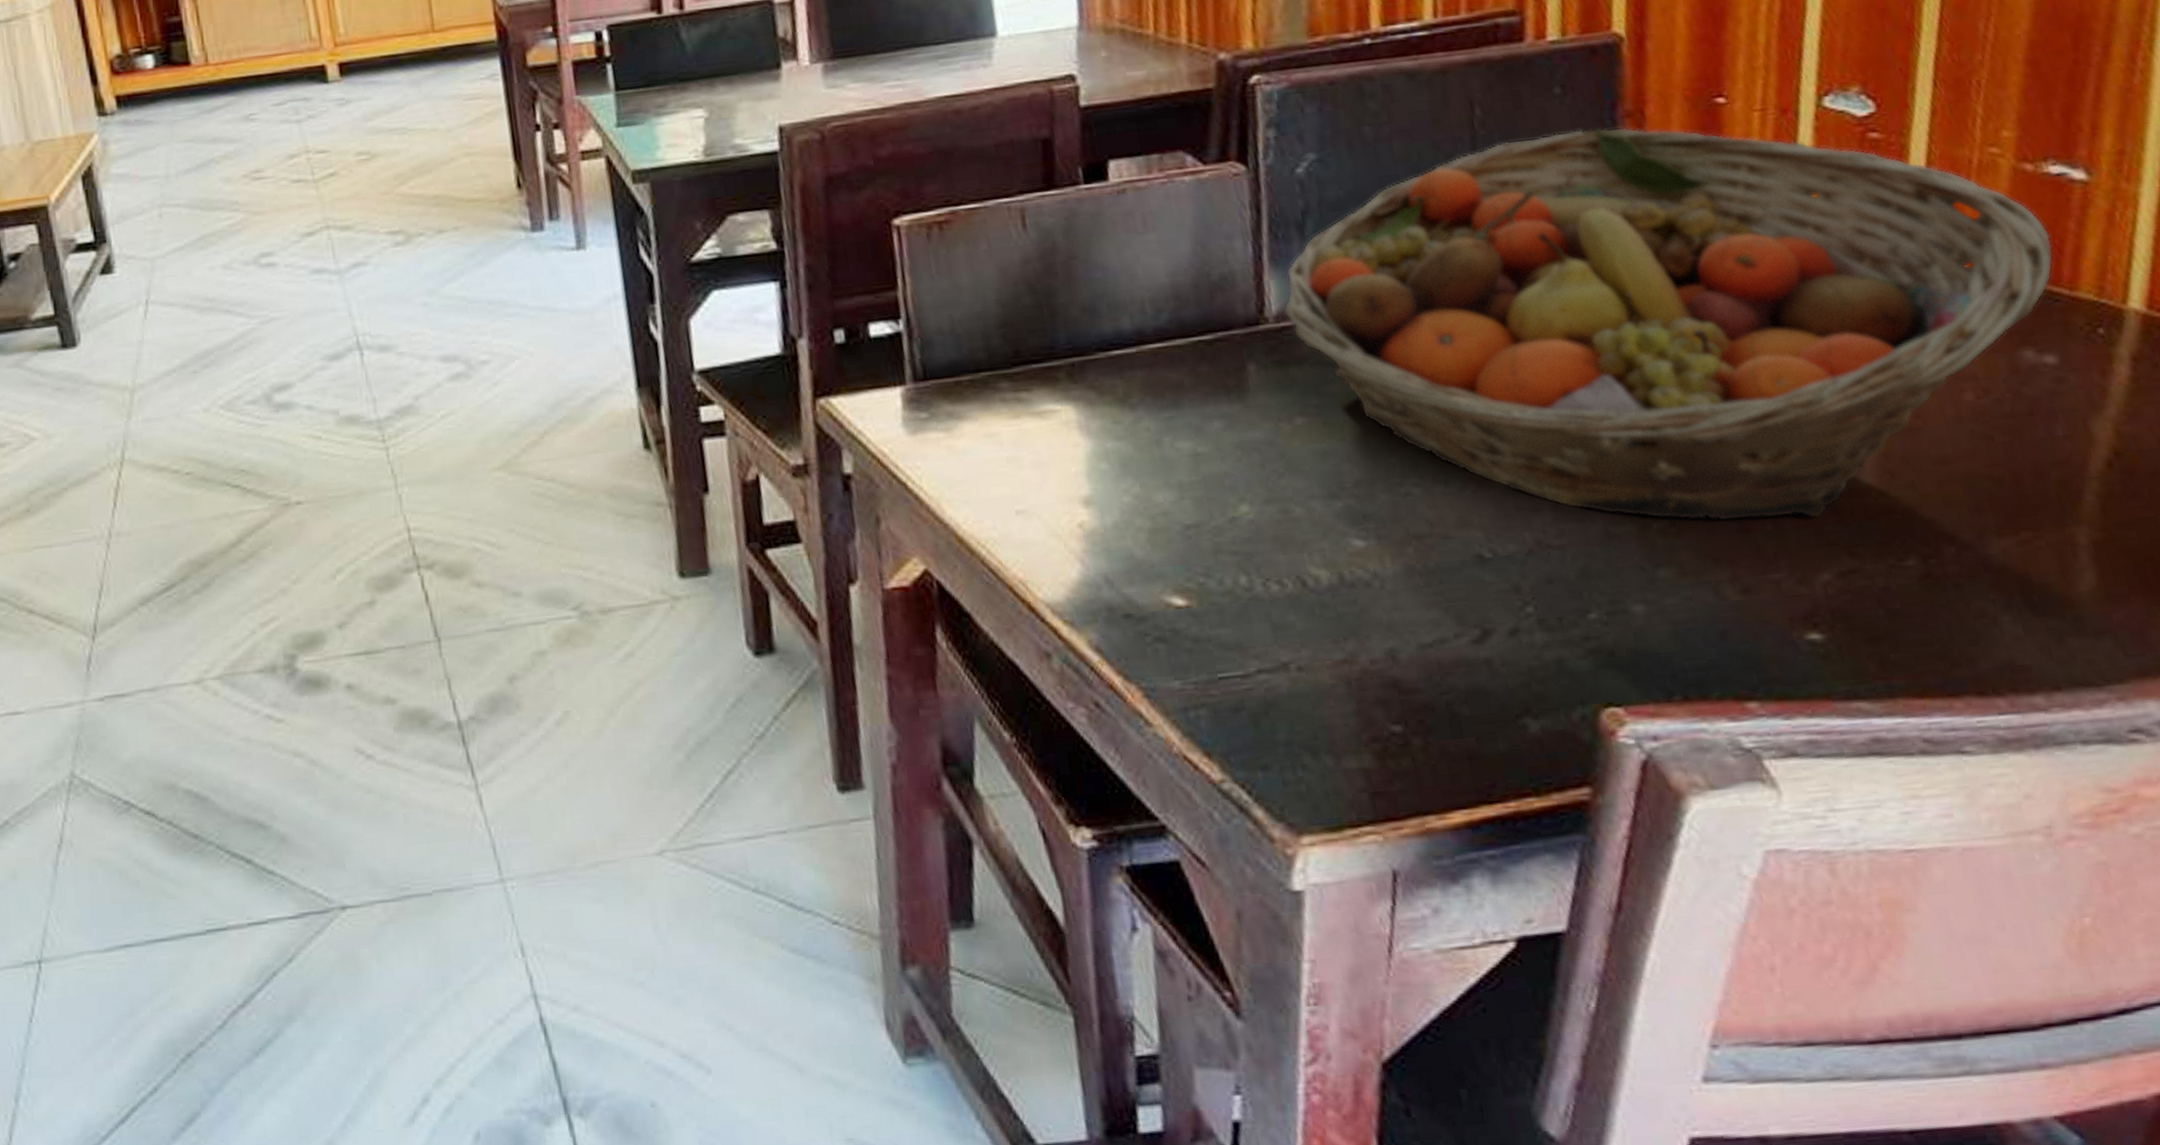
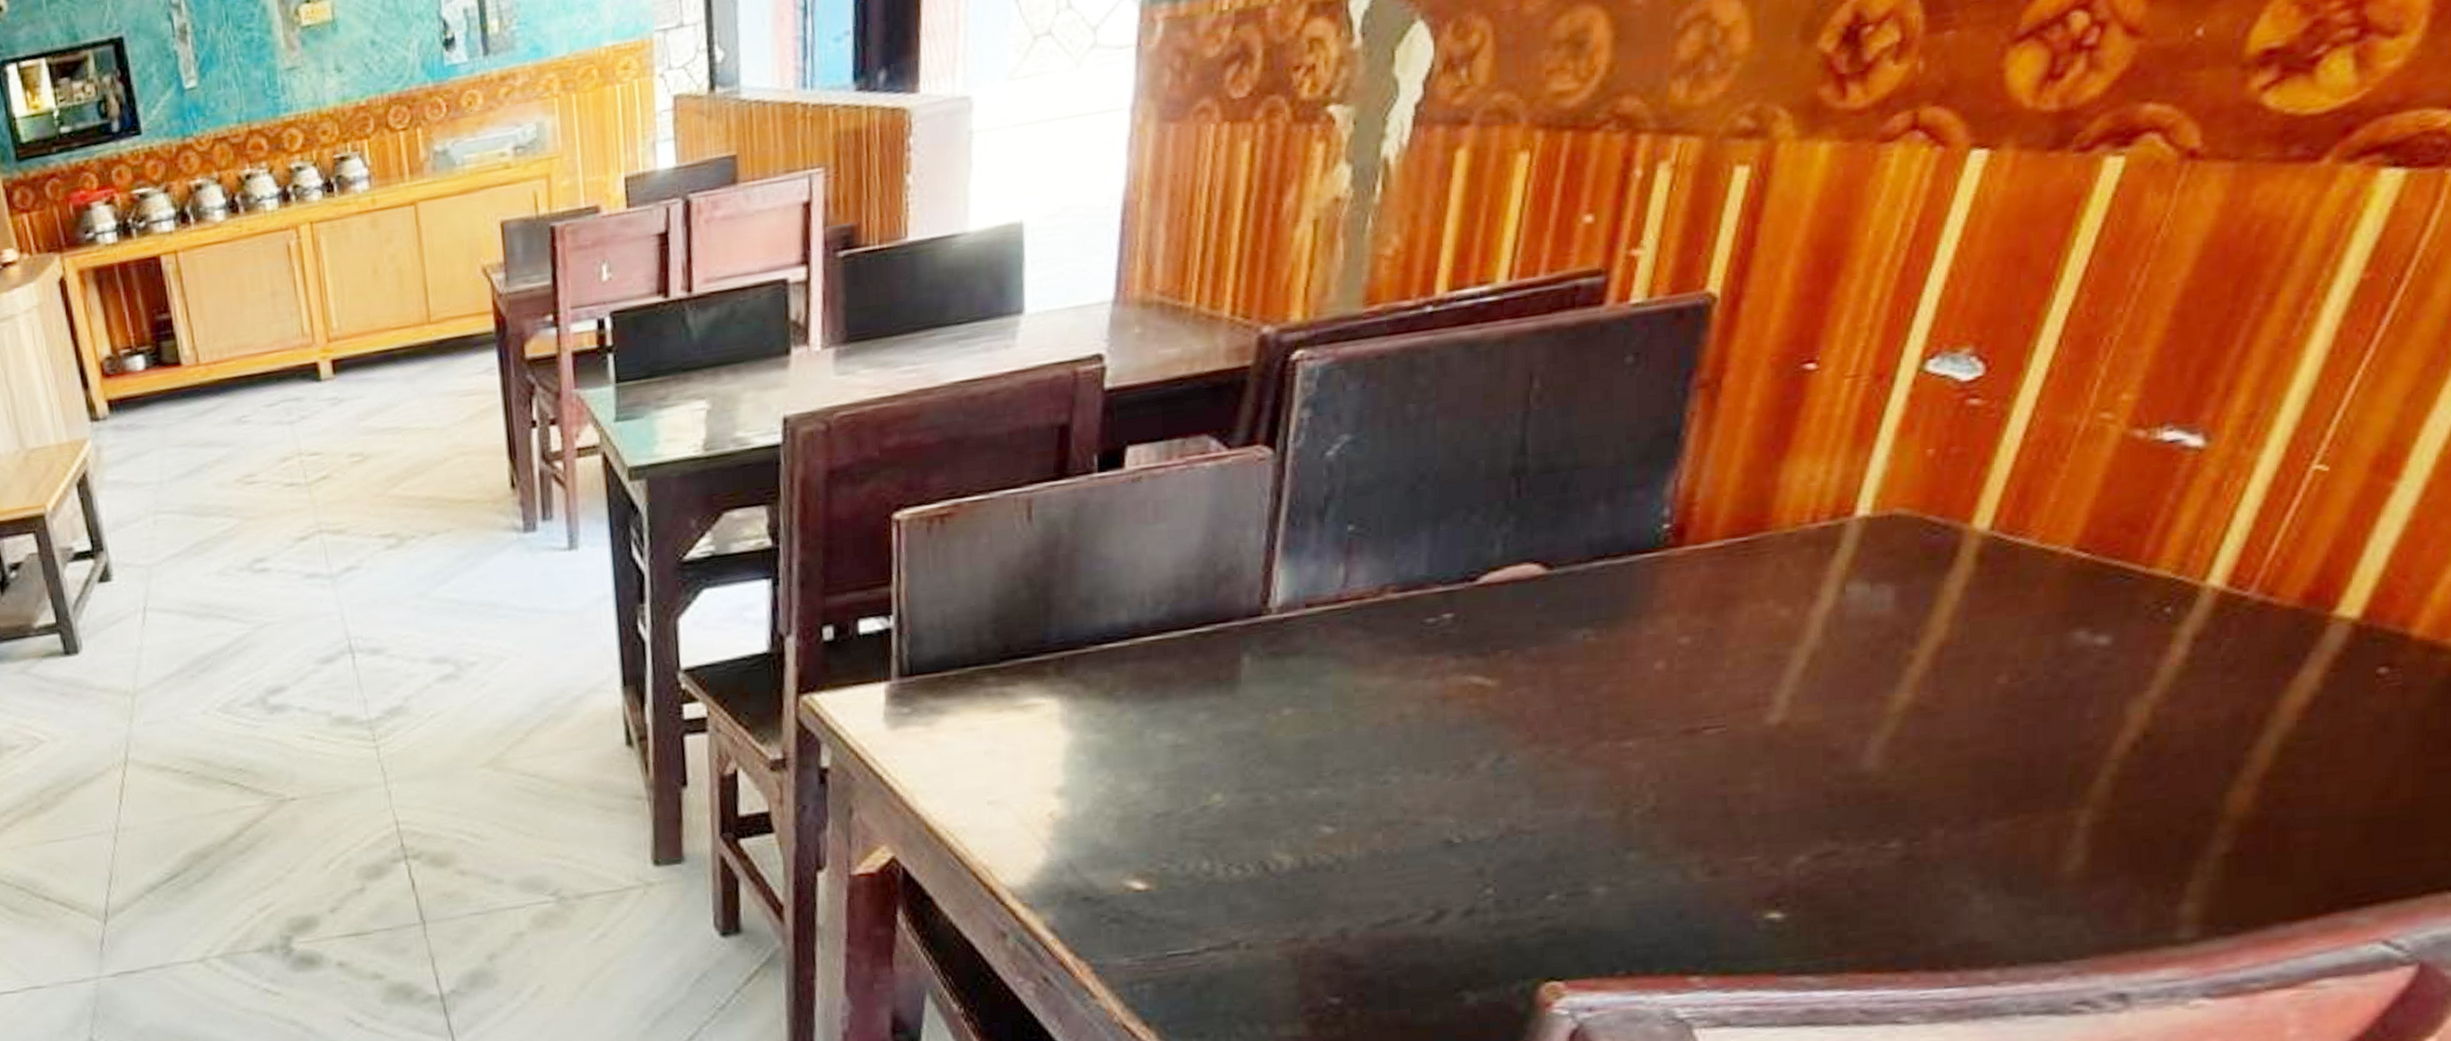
fruit basket: present [1282,127,2054,521] -> none [1288,399,2143,806]

